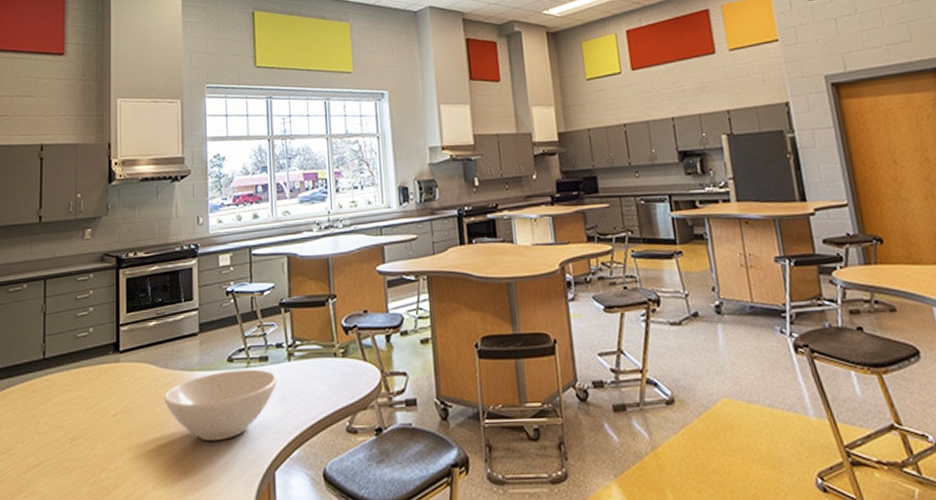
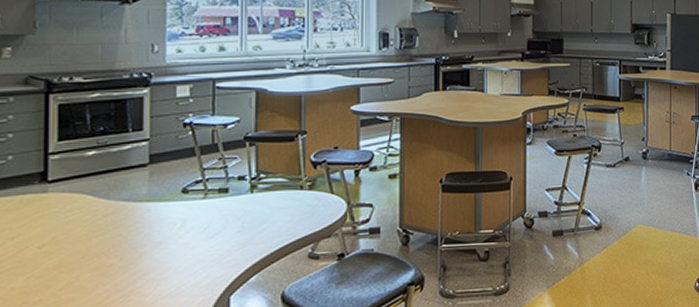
bowl: present [164,369,278,441] -> none [103,200,238,270]

